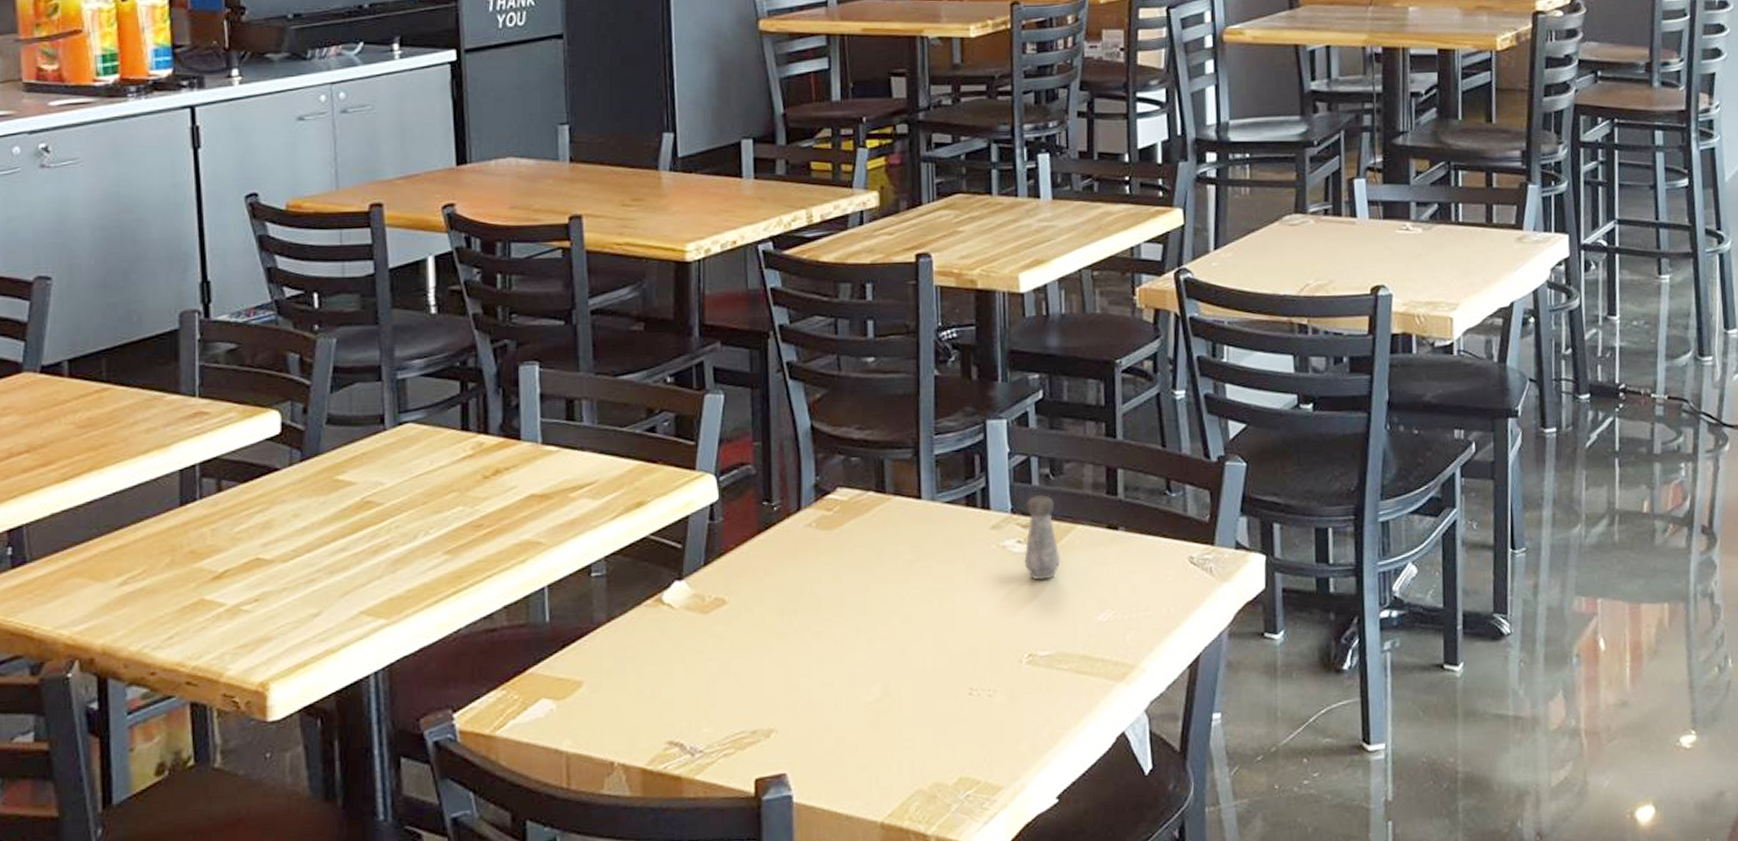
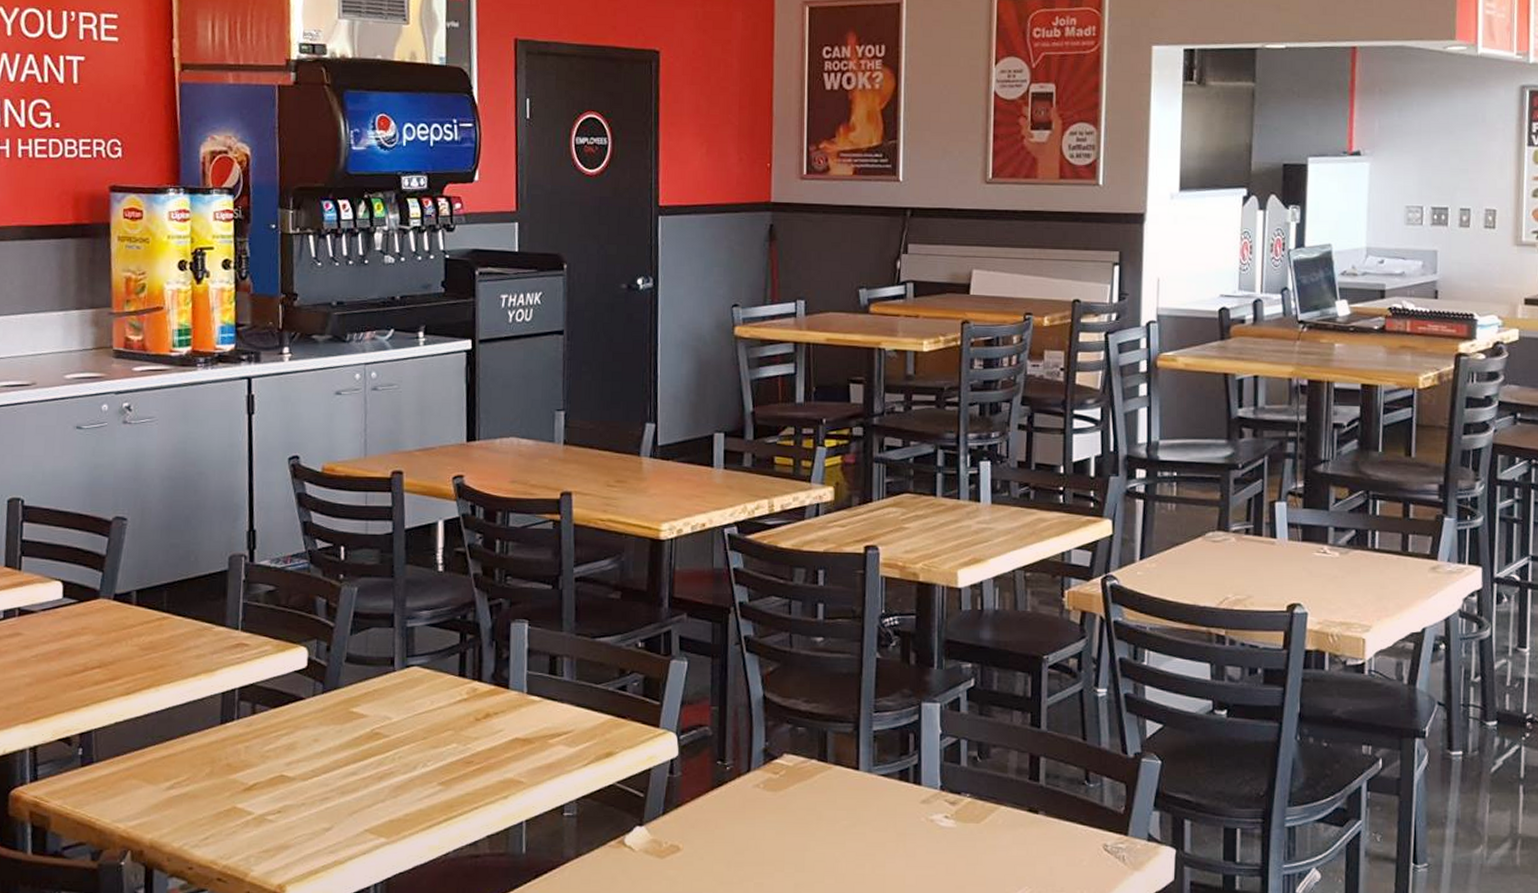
salt shaker: present [1024,495,1061,581] -> none [950,776,984,855]

